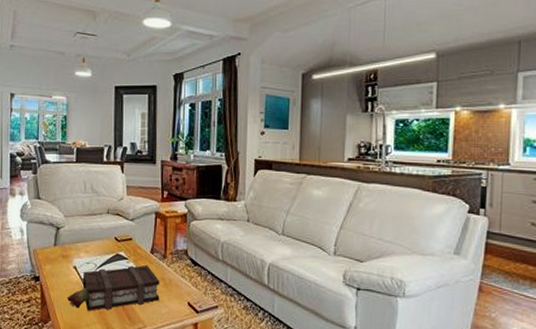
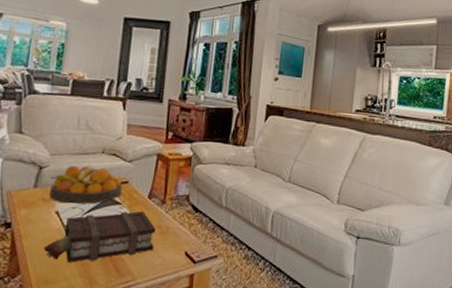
fruit bowl: none [66,225,128,260] -> present [49,165,123,205]

